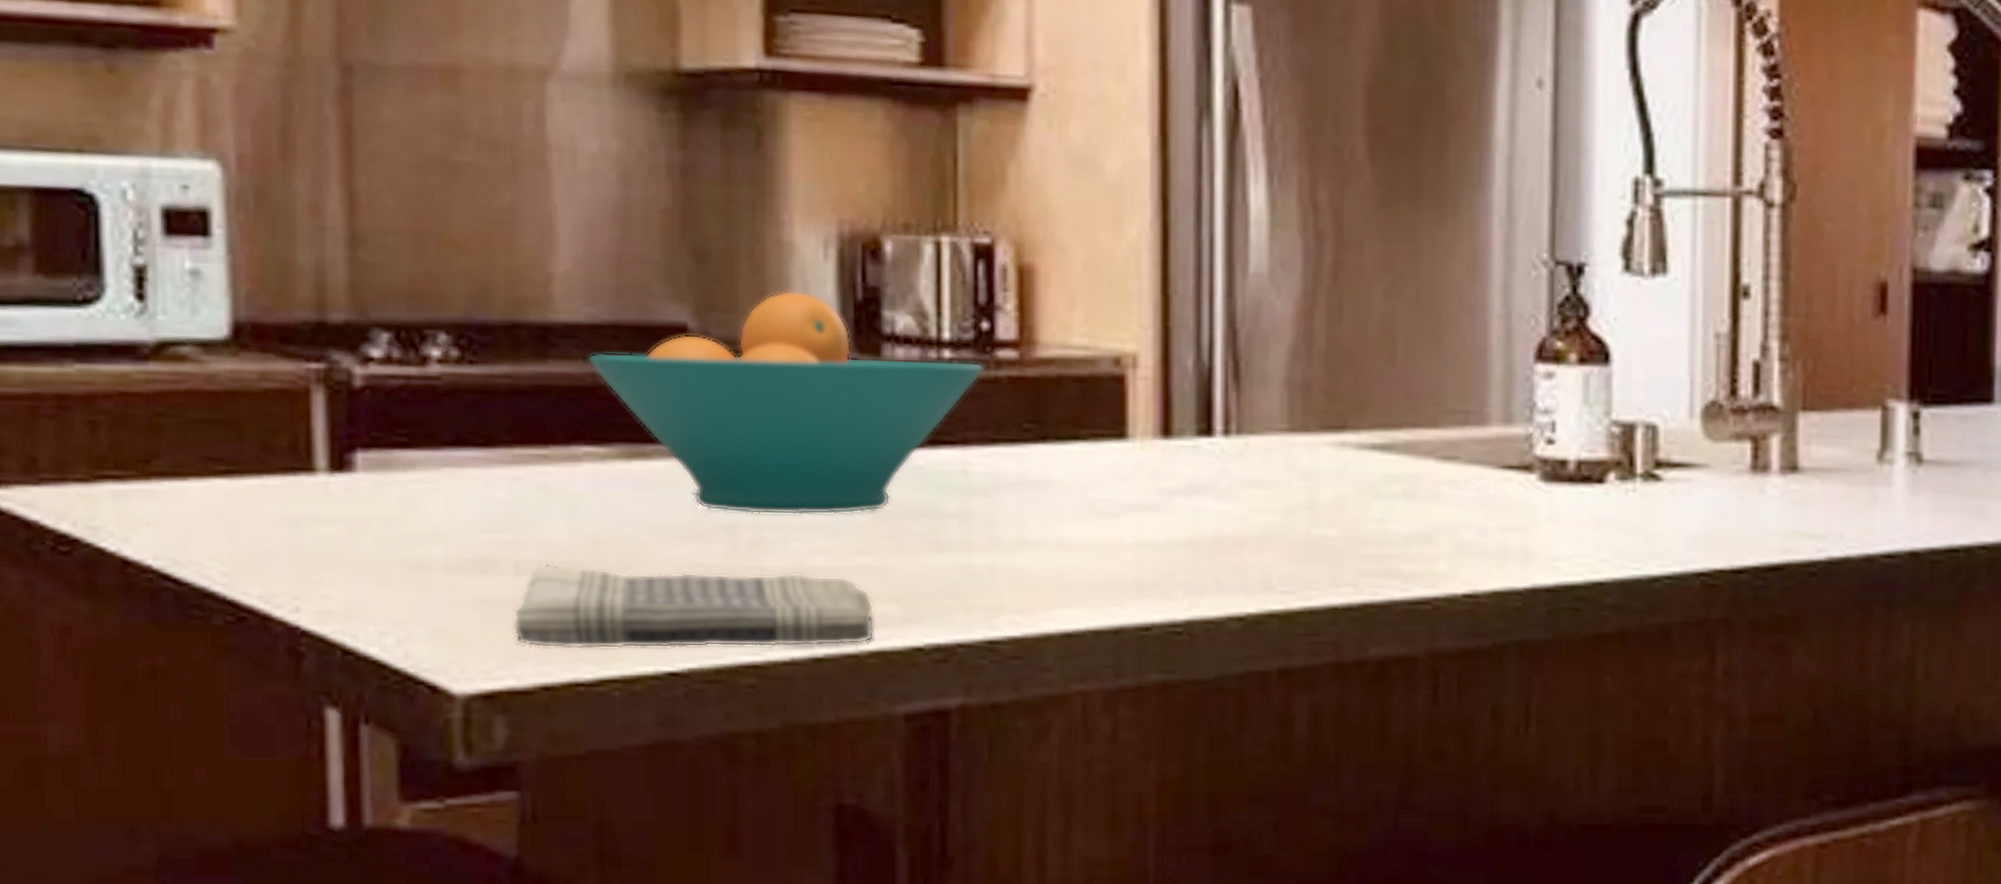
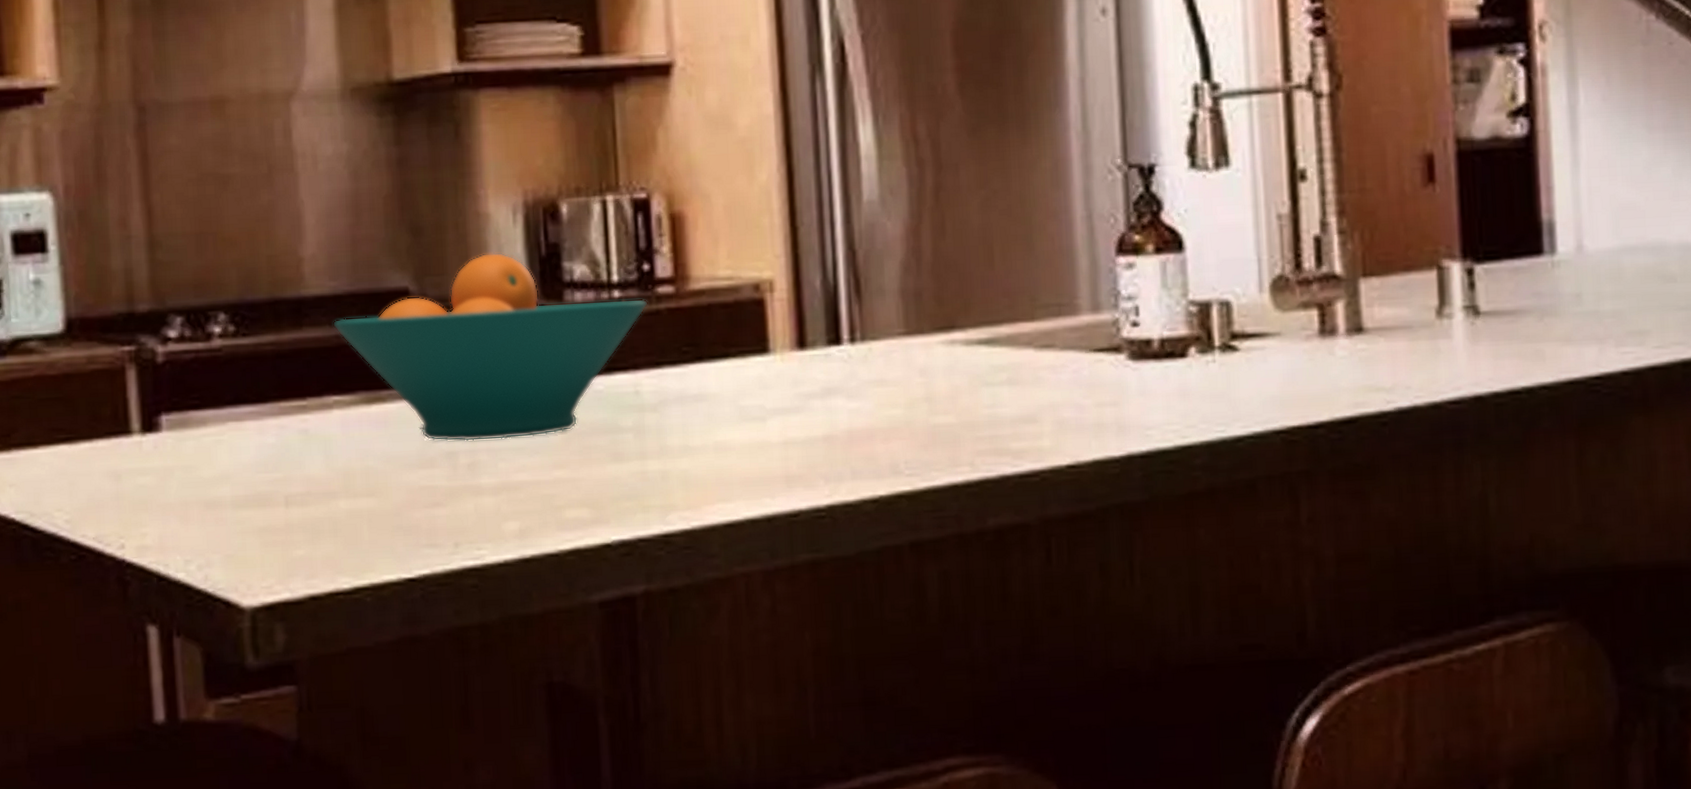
dish towel: present [513,562,875,649] -> none [285,488,571,565]

